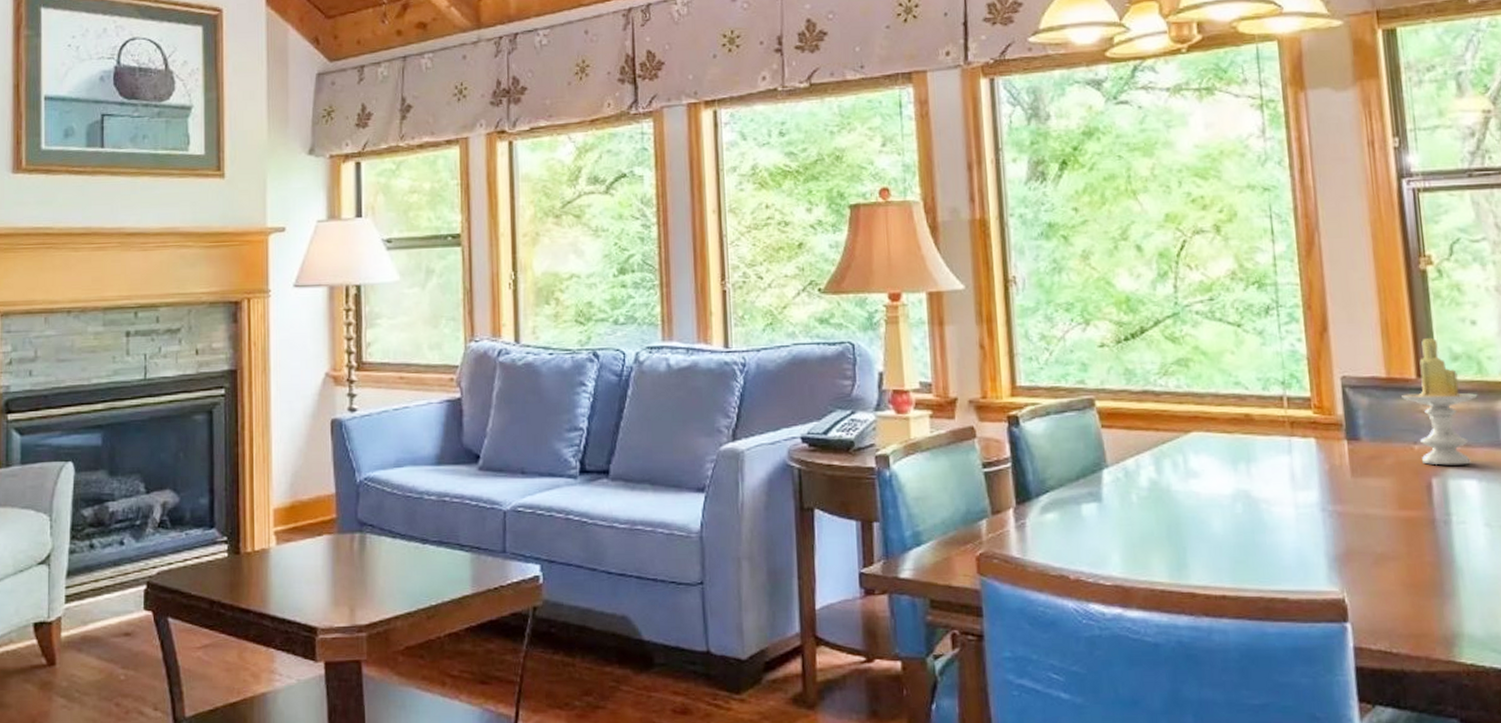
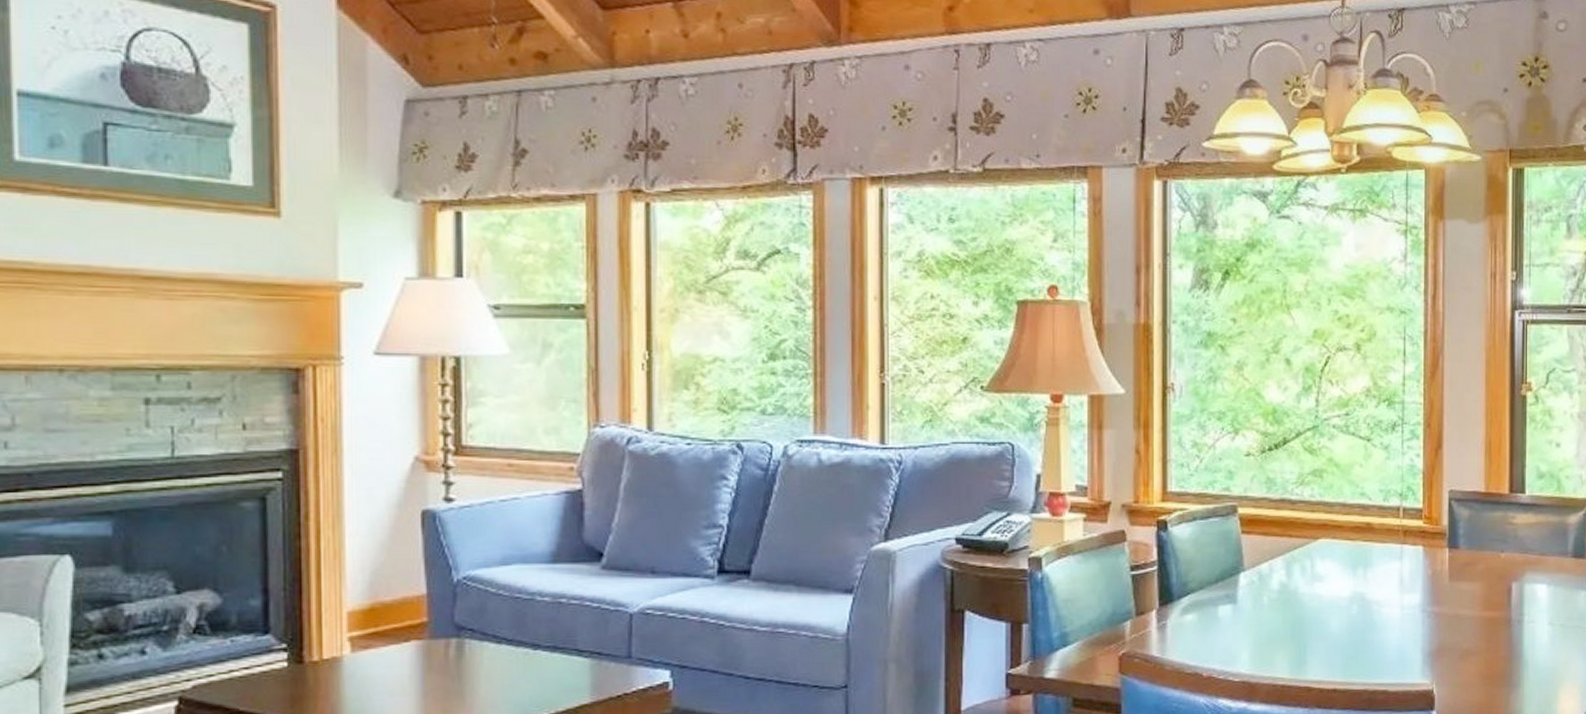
candle: present [1402,337,1478,466] -> none [1496,457,1555,572]

